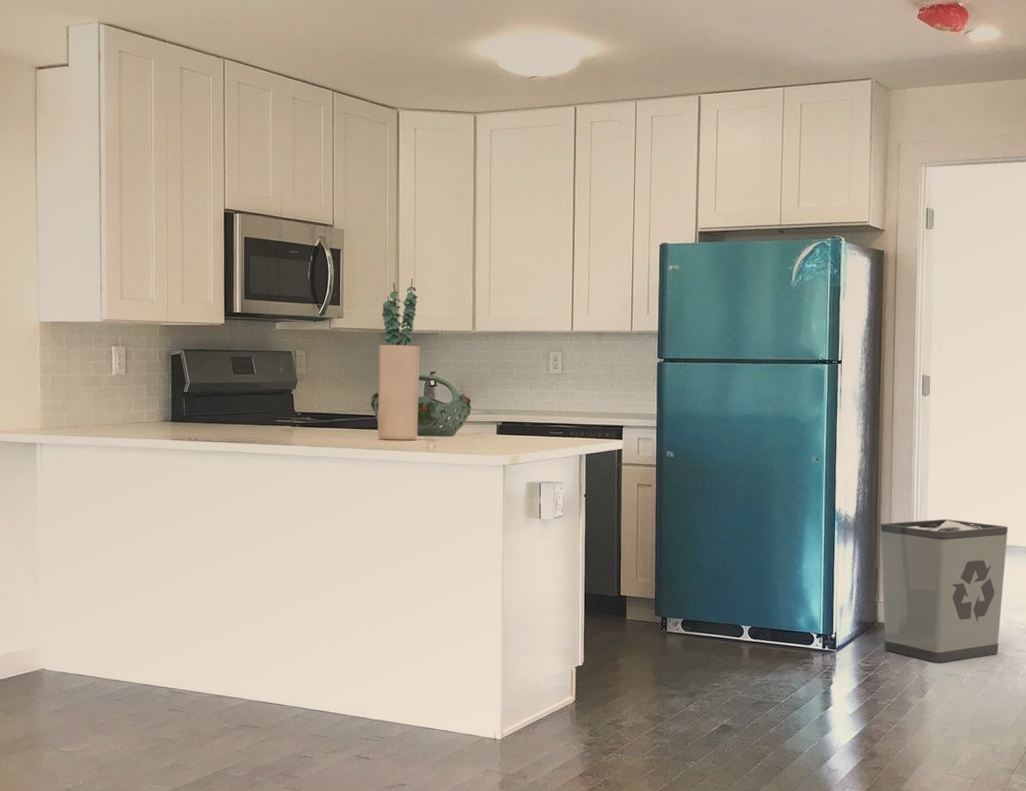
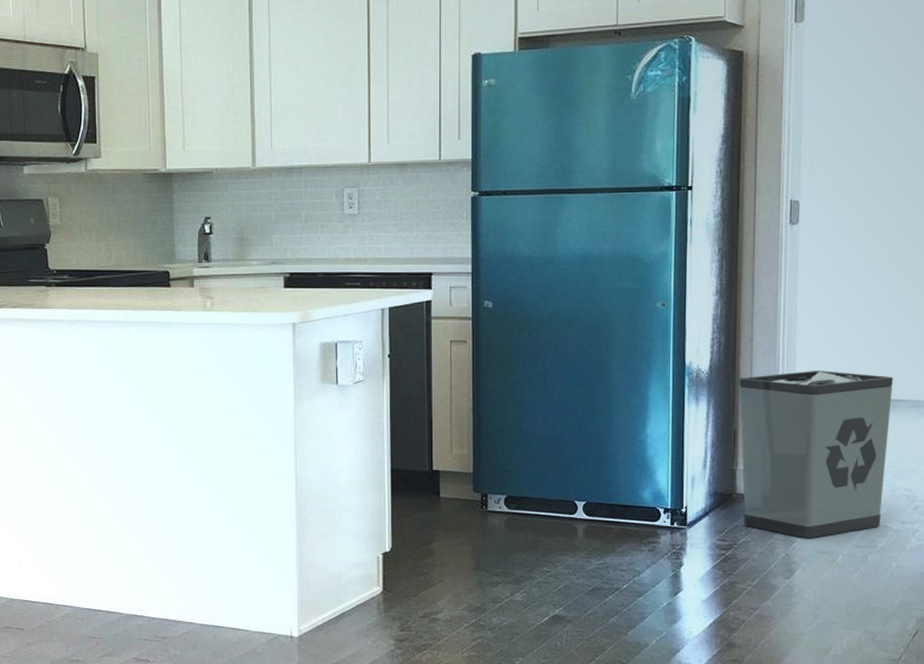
decorative basket: present [371,374,471,437] -> none [136,220,254,294]
vase: present [378,279,420,441] -> none [143,108,193,299]

